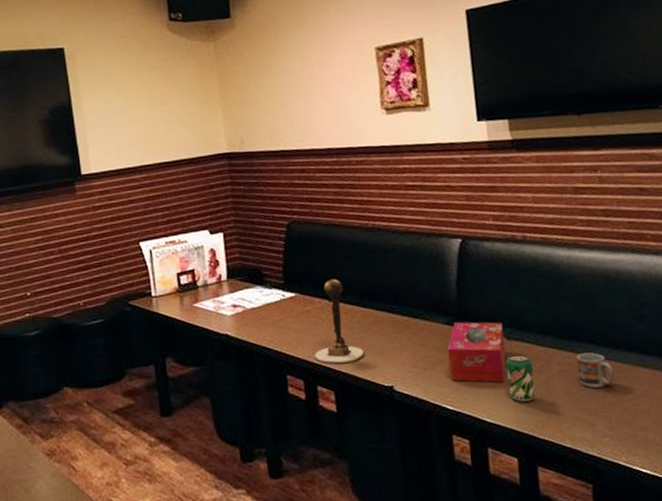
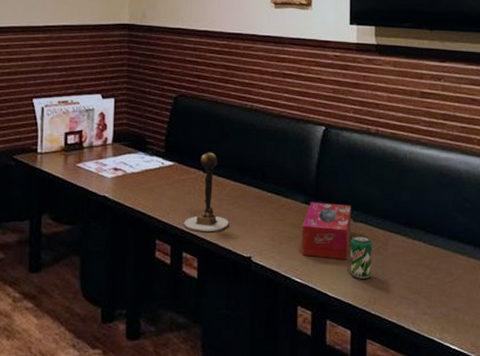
cup: present [577,352,615,388] -> none [408,238,437,270]

